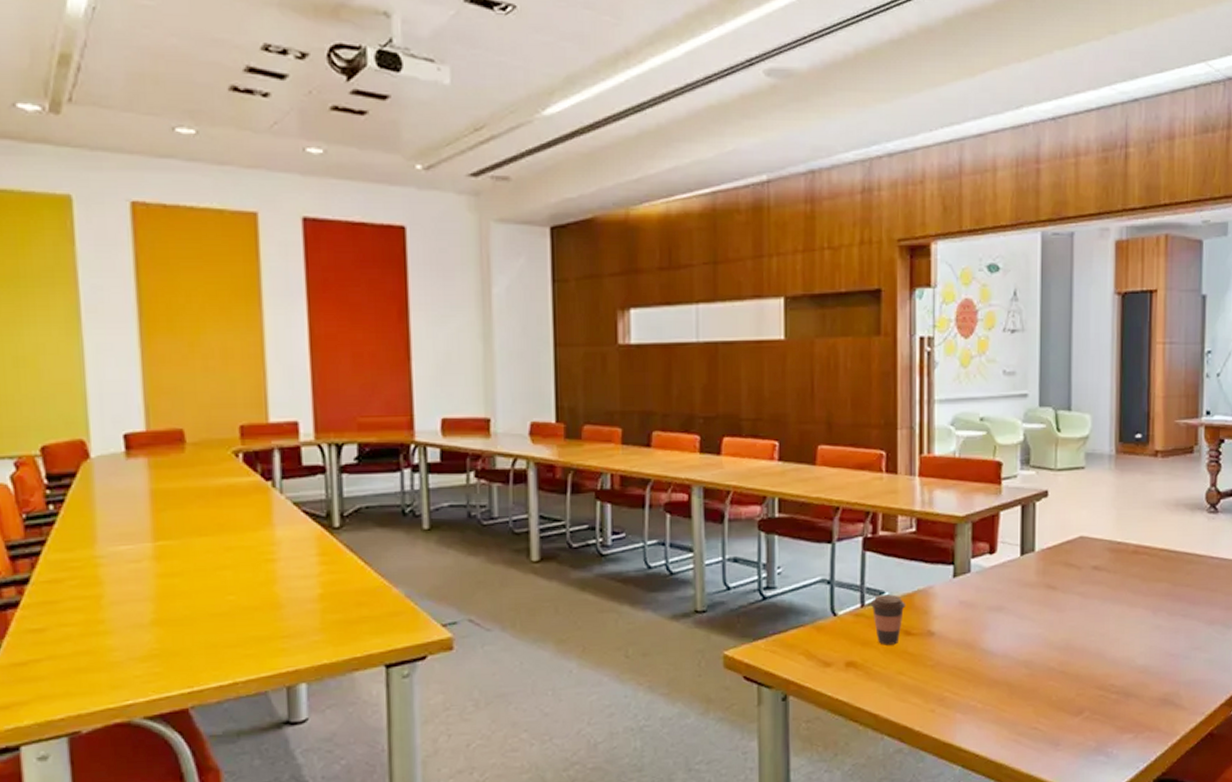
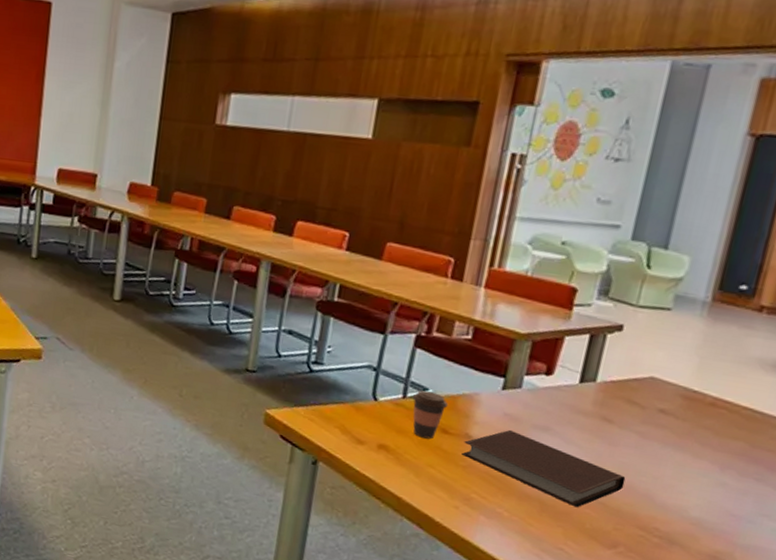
notebook: none [928,617,1078,682] -> present [462,429,626,508]

